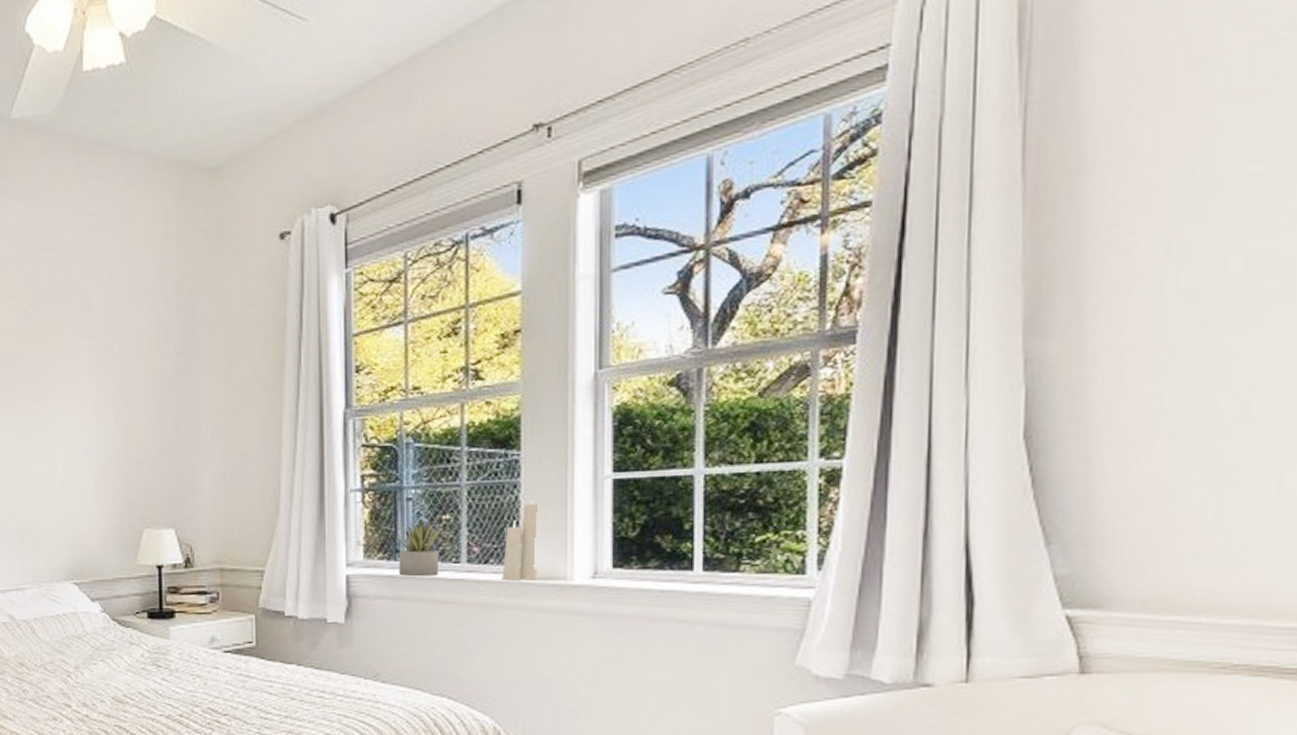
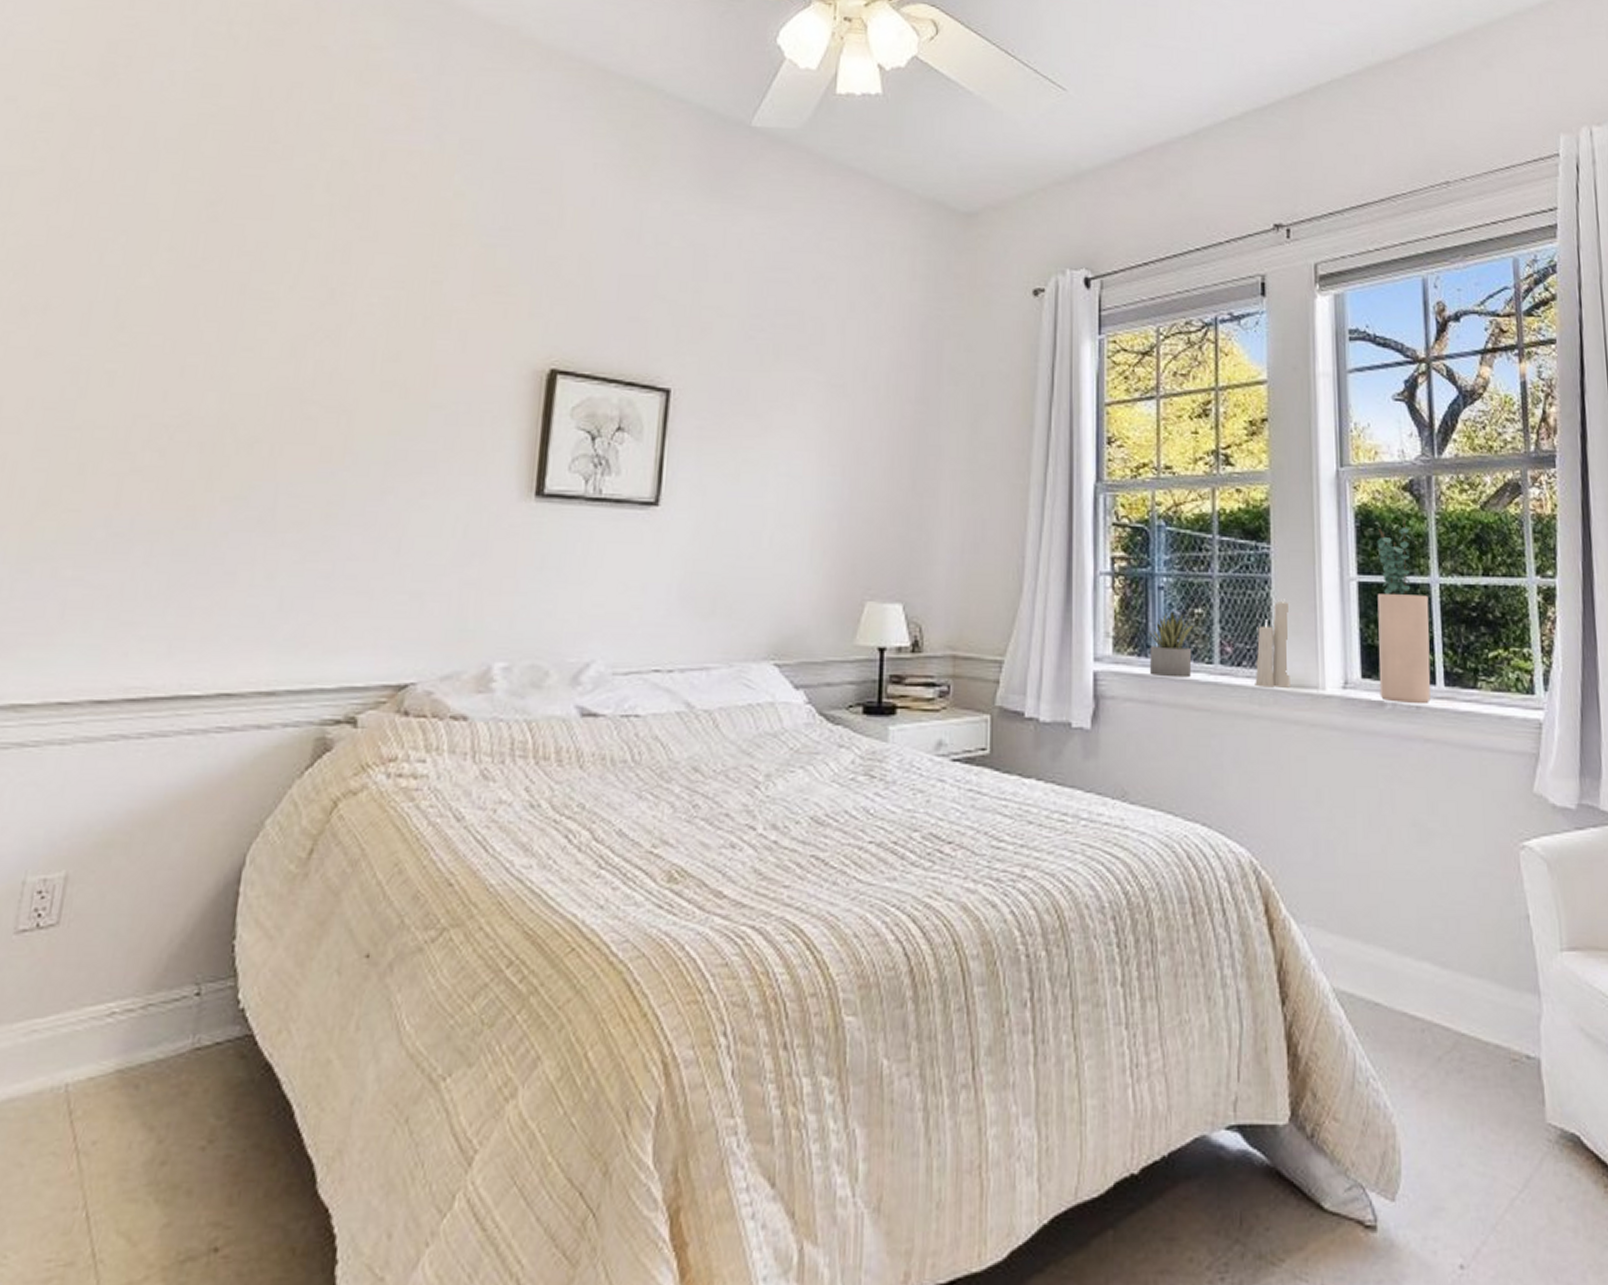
vase: none [631,414,691,589] -> present [1376,519,1431,705]

